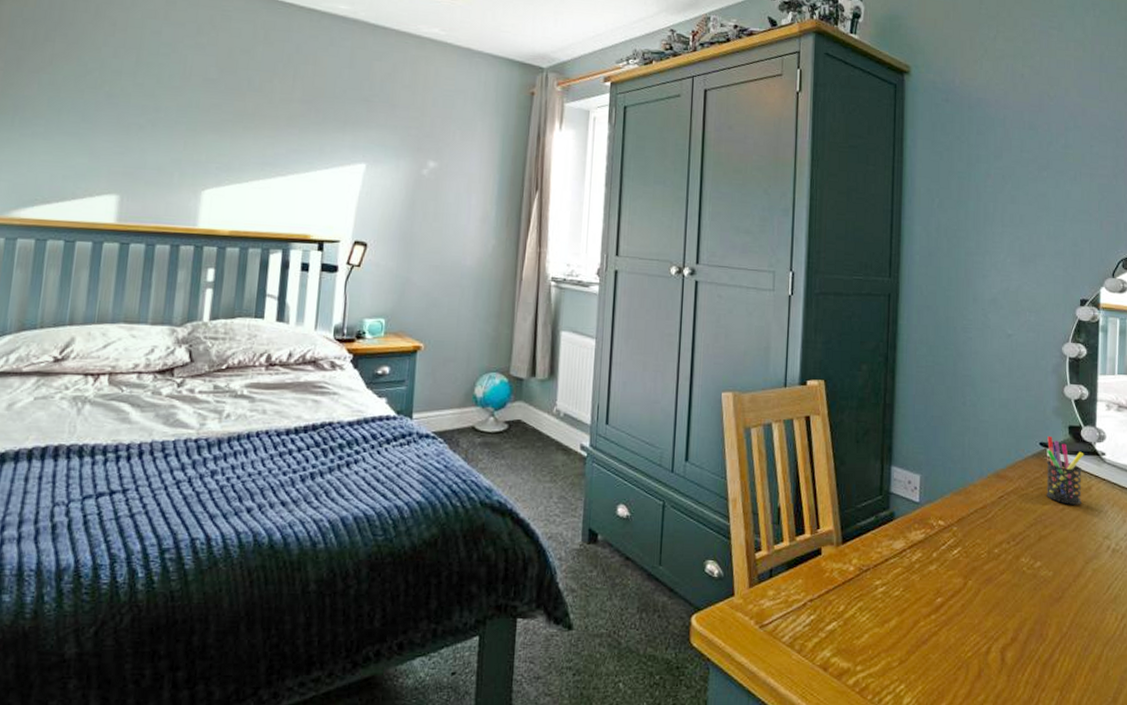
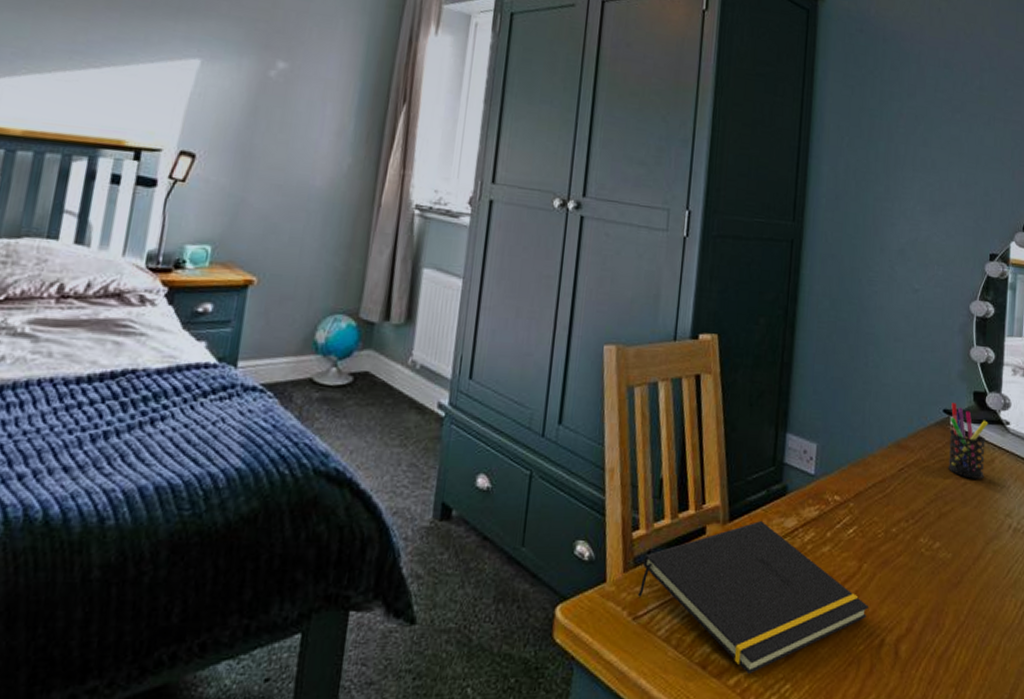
notepad: none [763,543,976,675] -> present [638,521,869,674]

